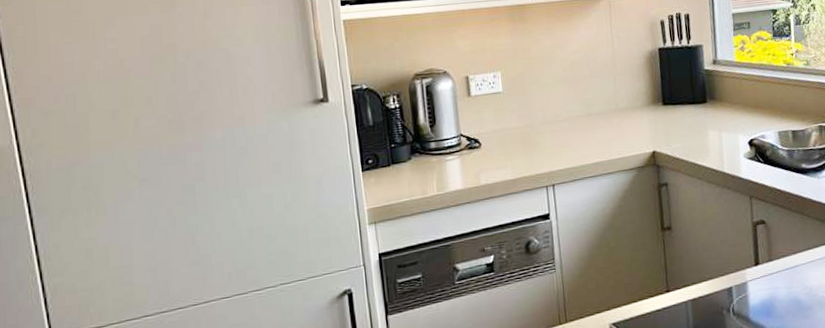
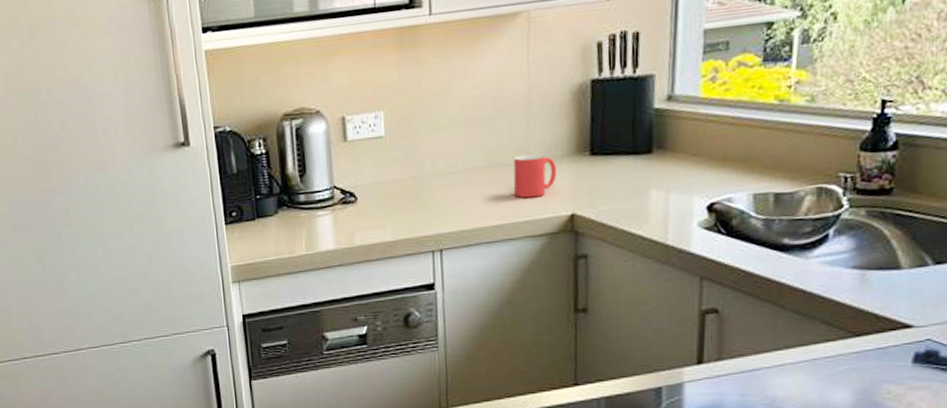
mug: none [606,105,640,140] -> present [513,154,557,198]

